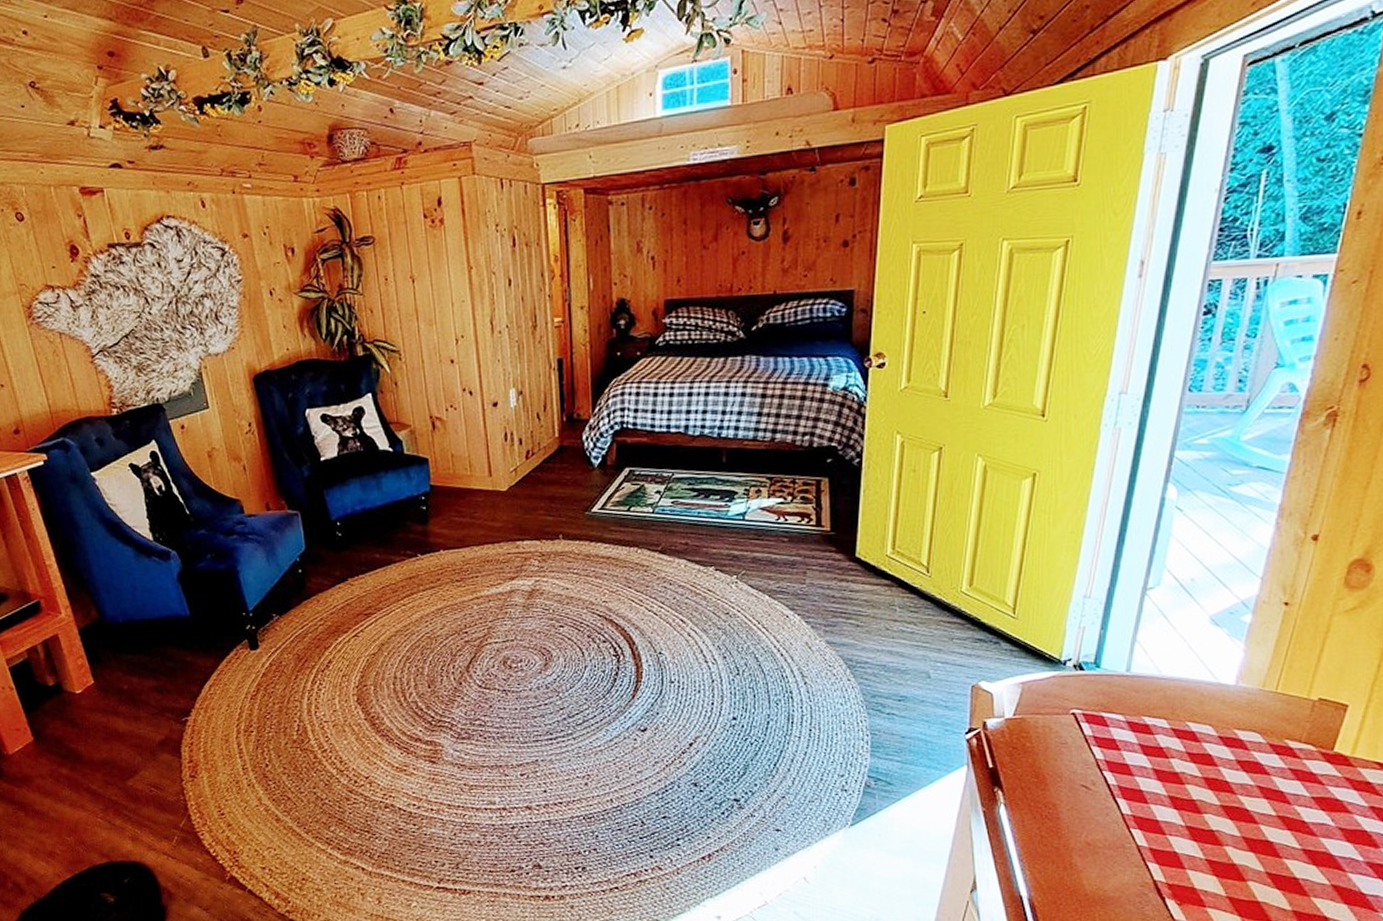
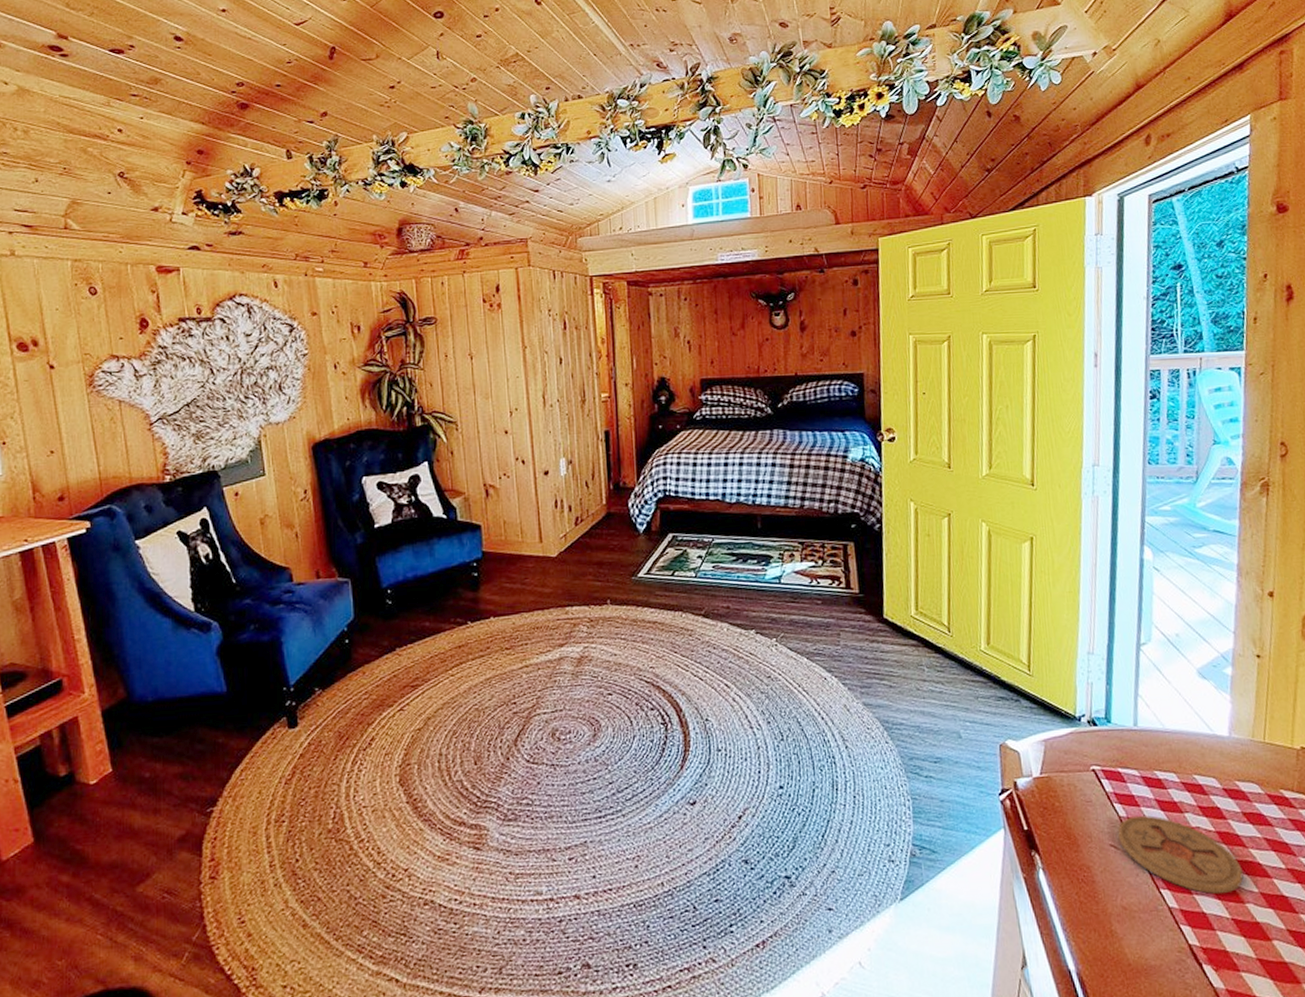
coaster: none [1092,759,1226,836] -> present [1117,815,1244,894]

